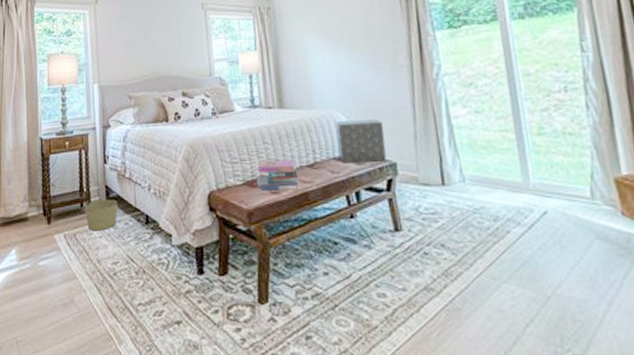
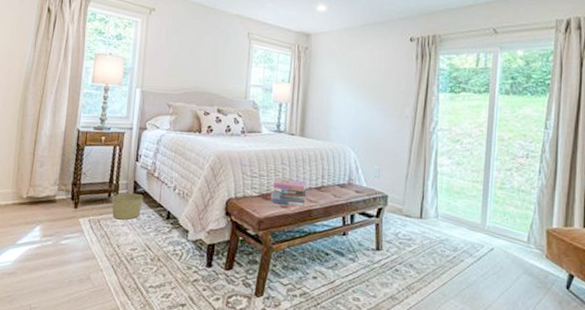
decorative box: present [335,119,387,163] -> none [342,155,384,193]

